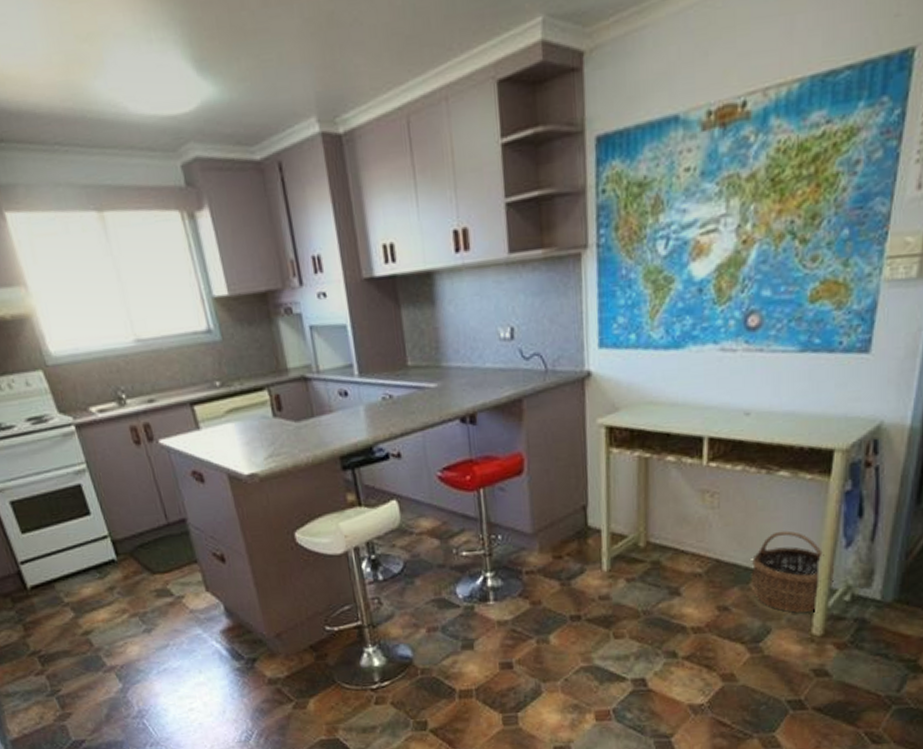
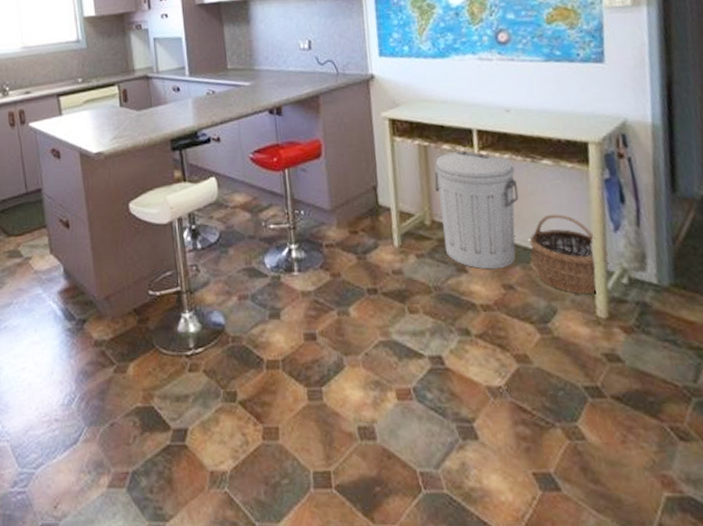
trash can: none [654,460,747,592] -> present [434,149,519,270]

